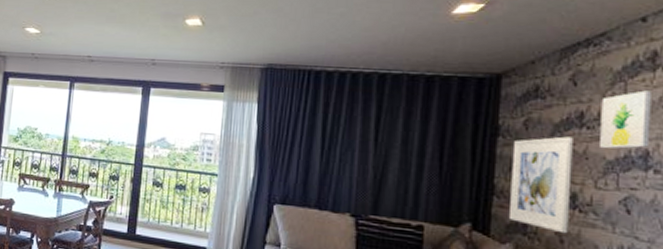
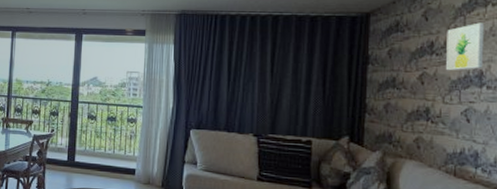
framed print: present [508,136,573,234] -> none [377,62,426,141]

